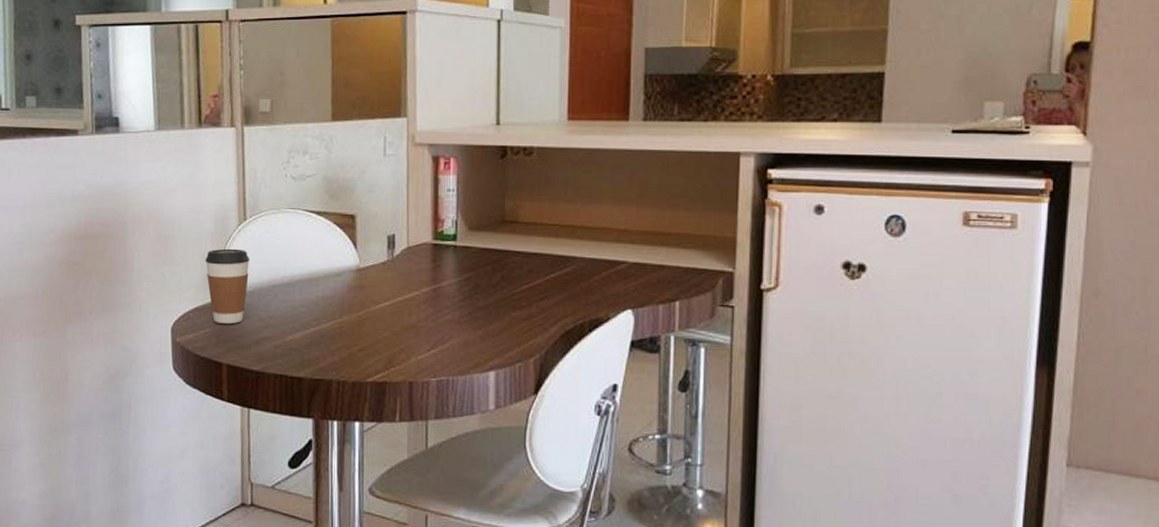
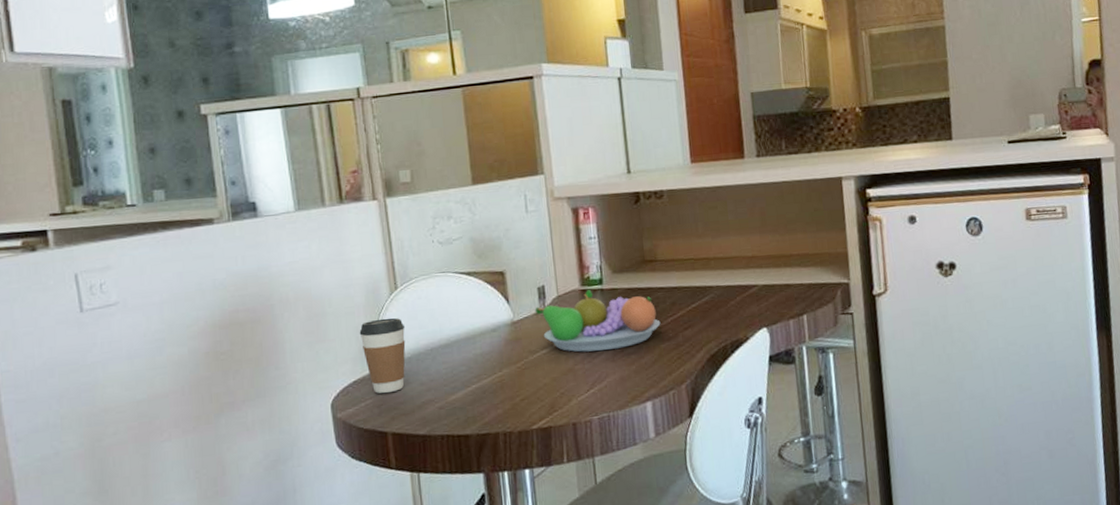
fruit bowl: none [382,244,515,311] -> present [535,289,661,352]

